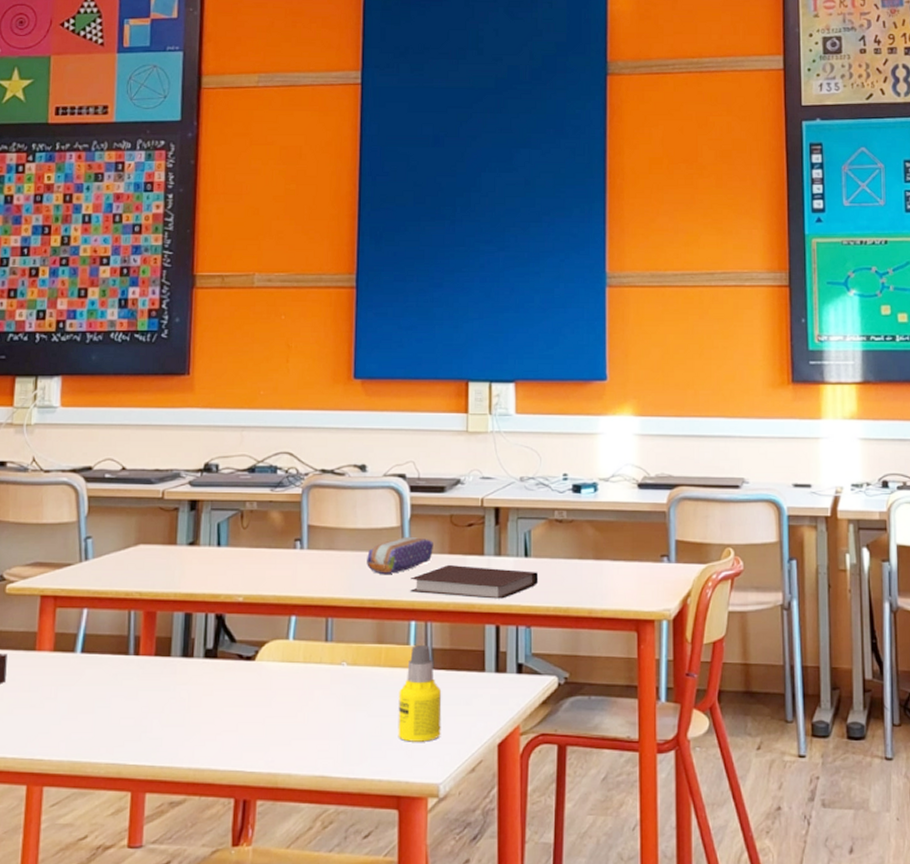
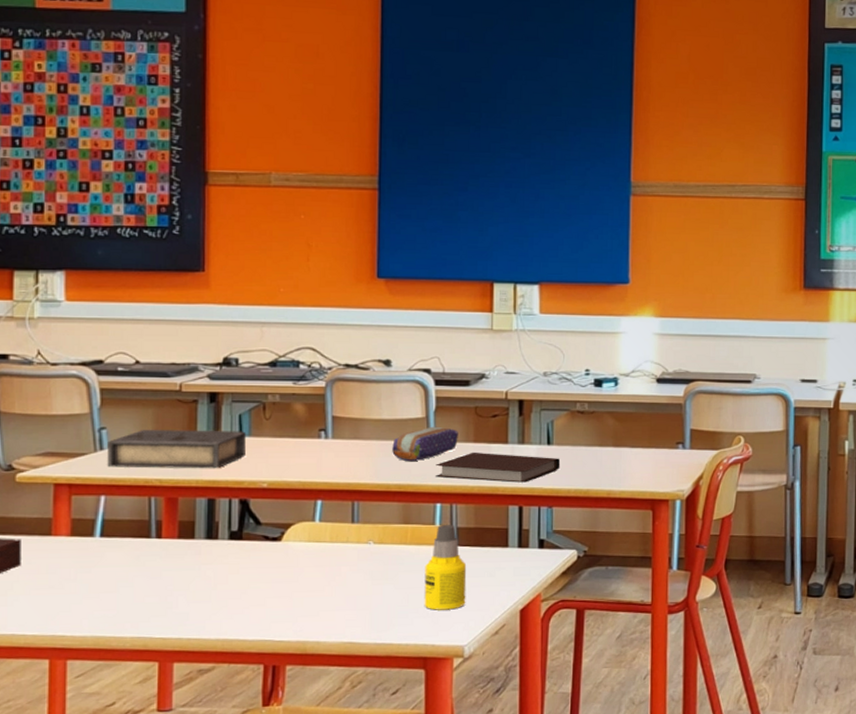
book: none [91,538,224,581] -> present [107,429,246,469]

